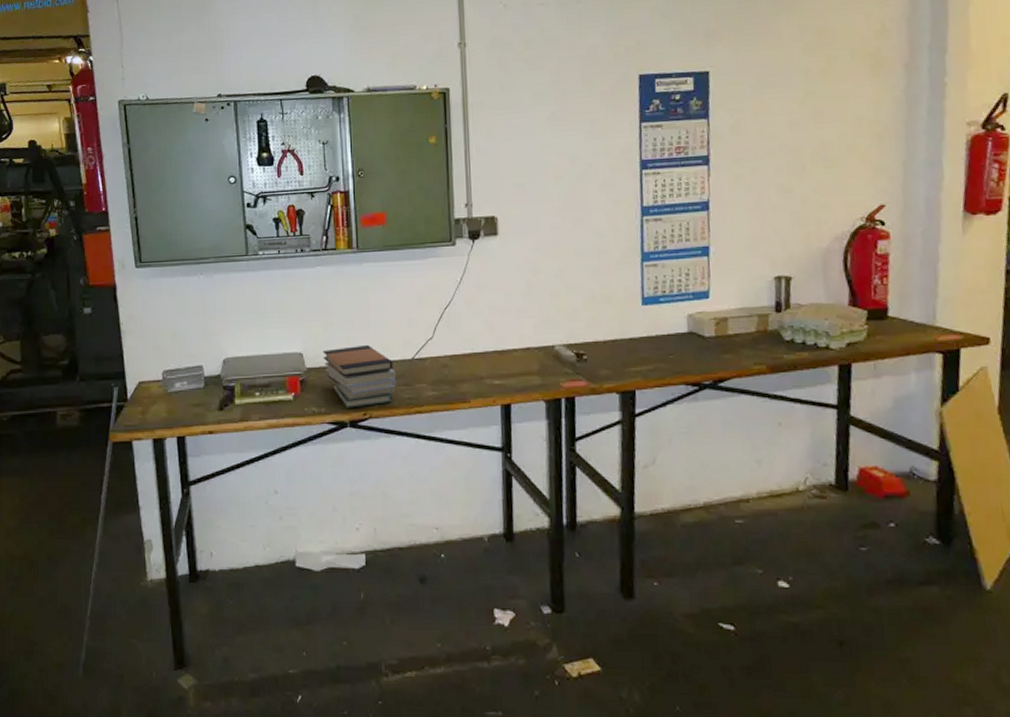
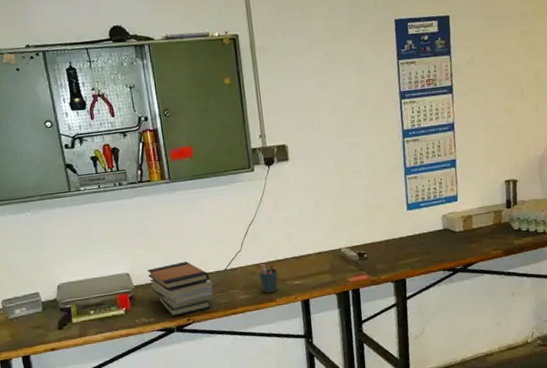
pen holder: none [451,355,475,392] -> present [258,263,278,293]

